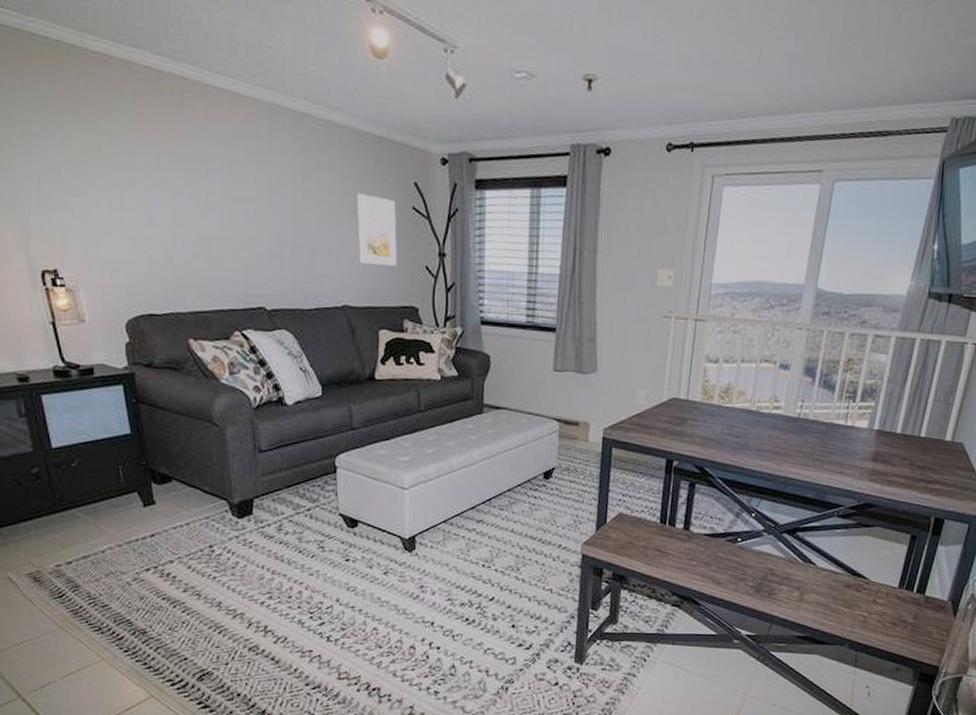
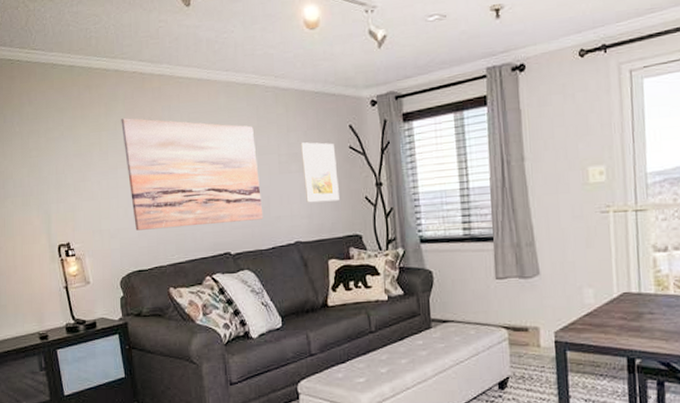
wall art: none [128,124,307,275] -> present [121,118,263,231]

